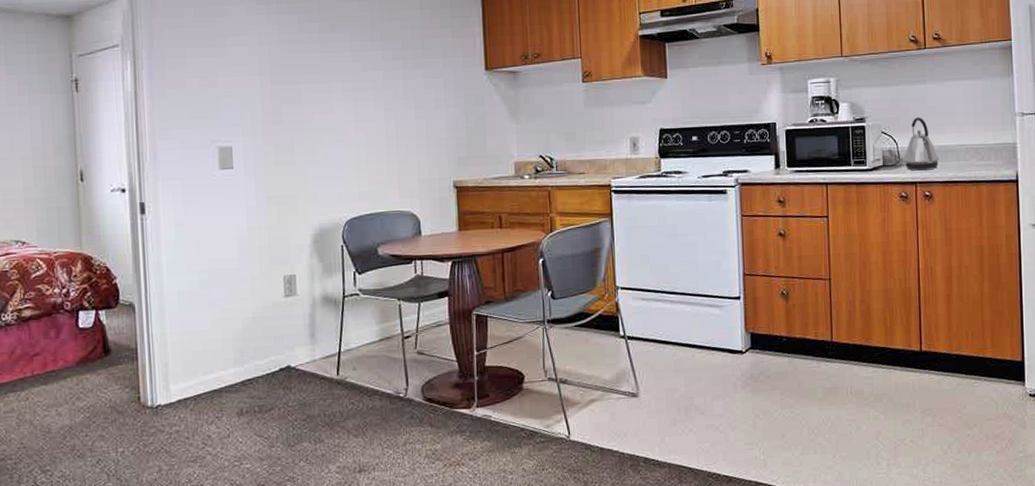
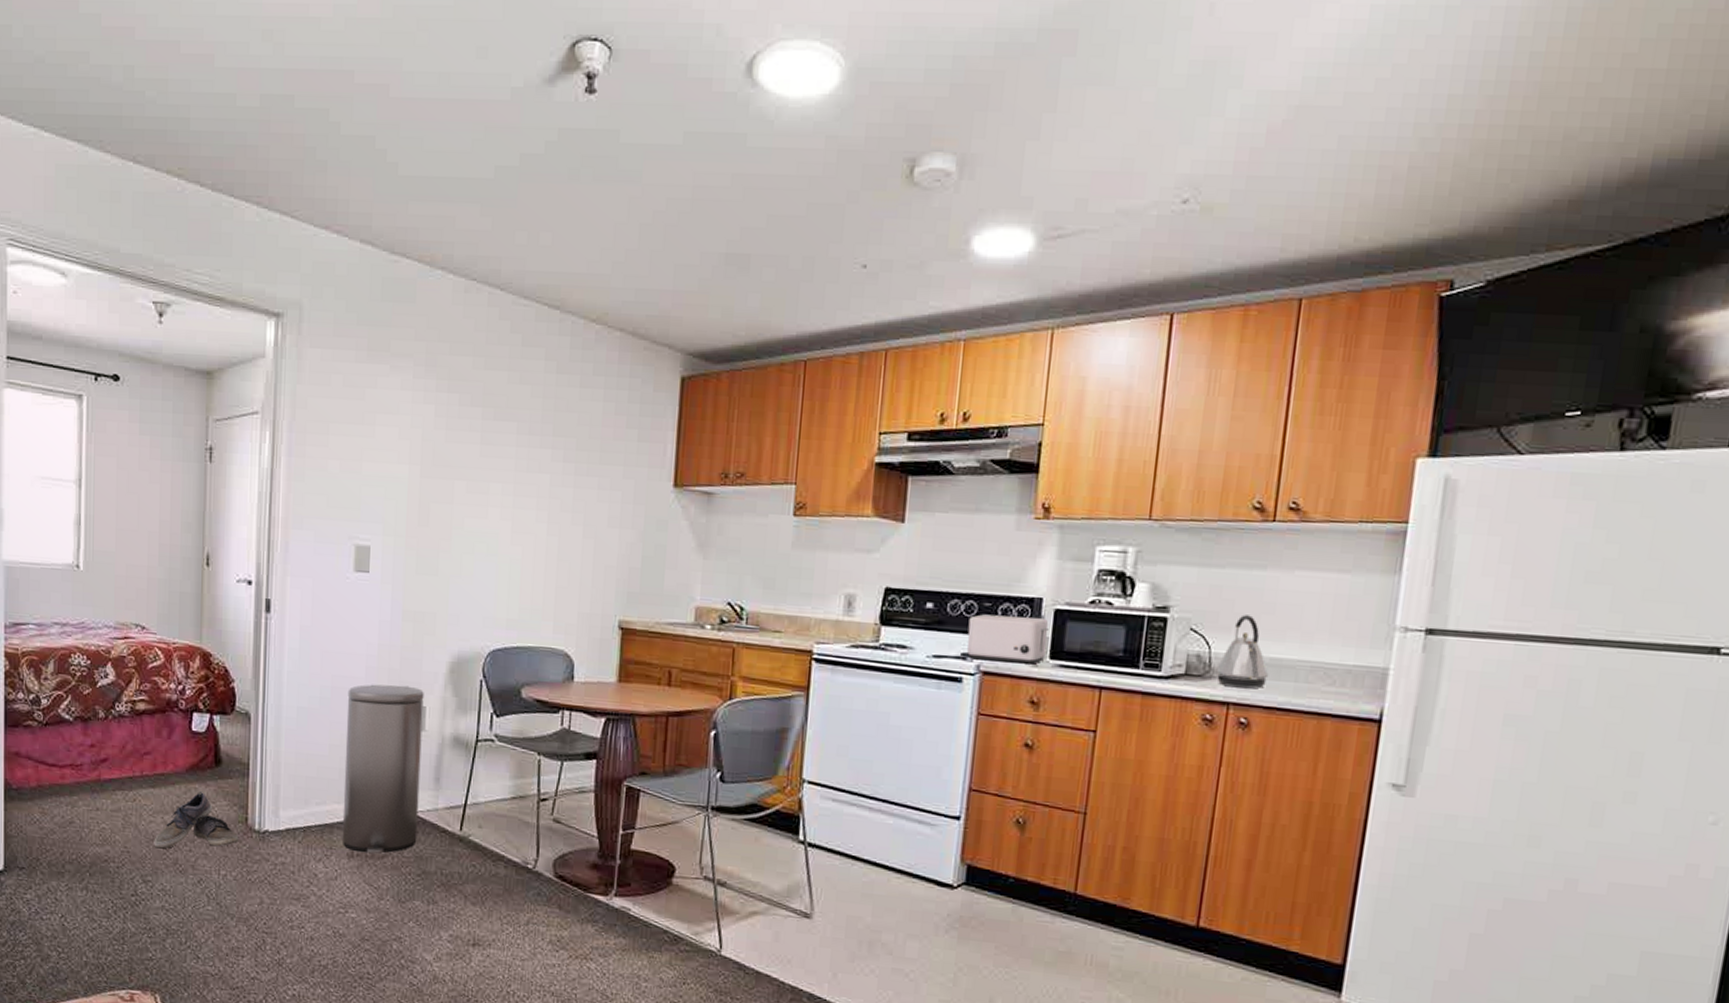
shoe: none [49,381,134,439] -> present [154,792,239,849]
pedal bin: none [223,259,300,409] -> present [342,684,424,854]
toaster: none [725,138,784,175] -> present [967,614,1049,665]

